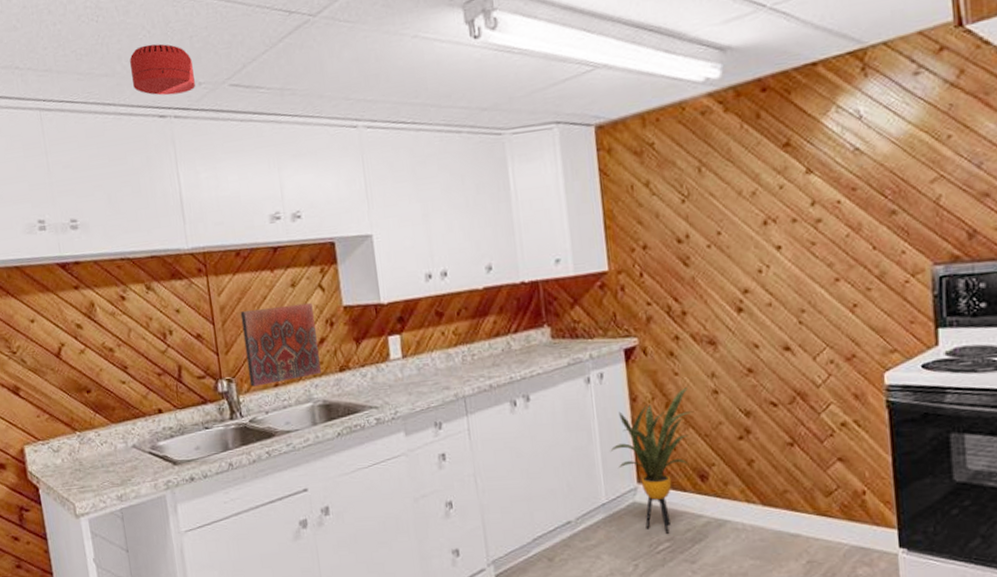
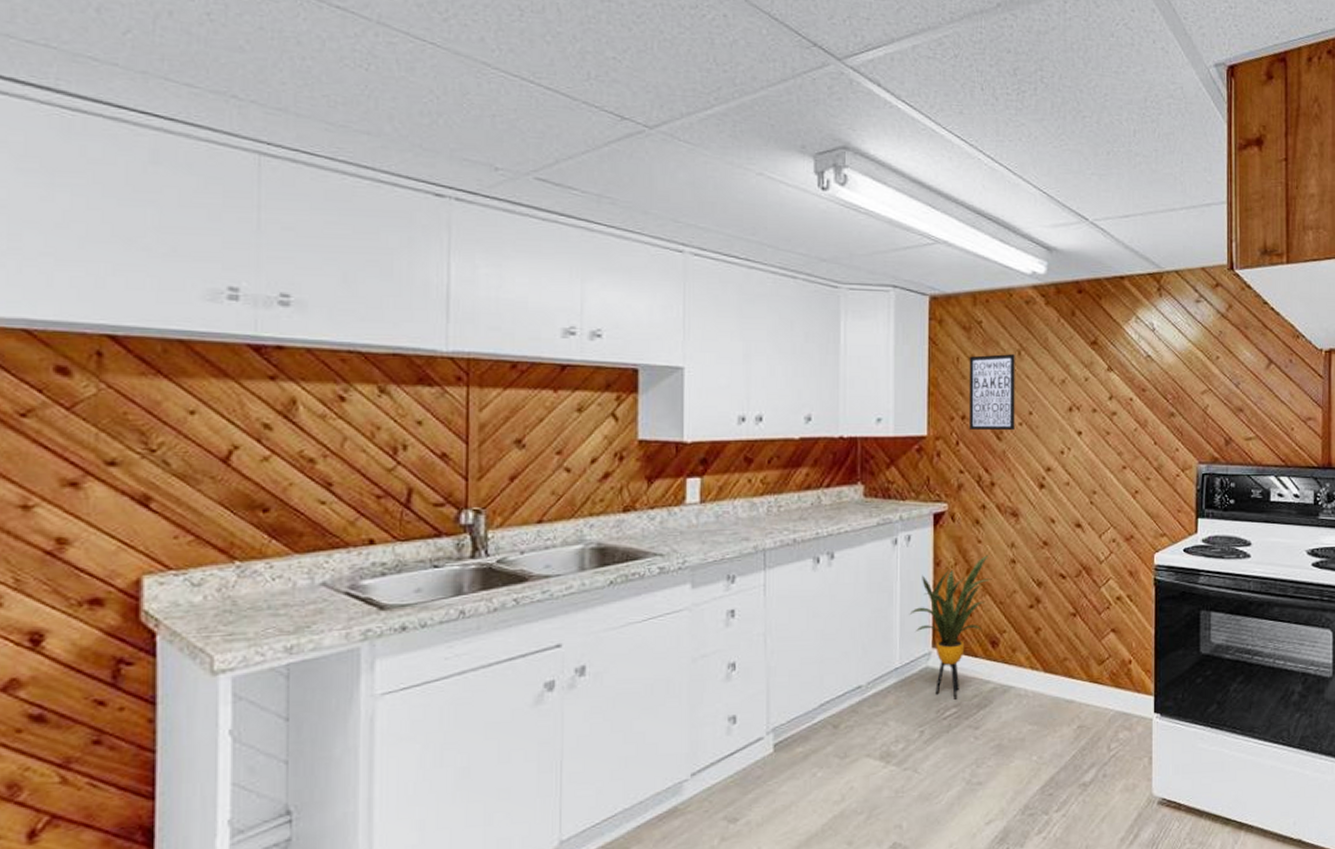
smoke detector: present [129,43,195,96] -> none [405,110,490,175]
decorative tile: present [240,302,321,387] -> none [505,431,600,521]
wall art: none [644,172,703,259] -> present [968,354,1015,431]

